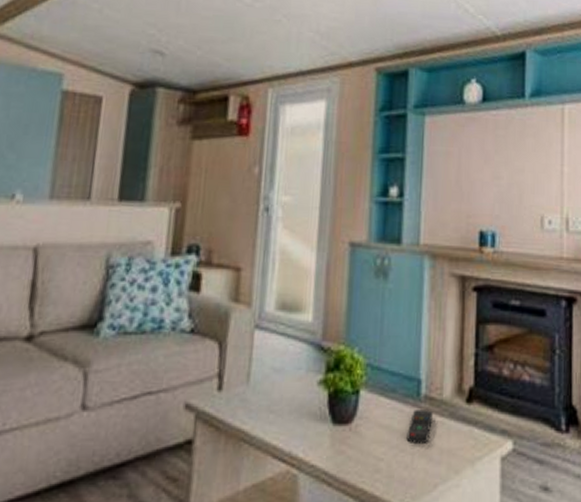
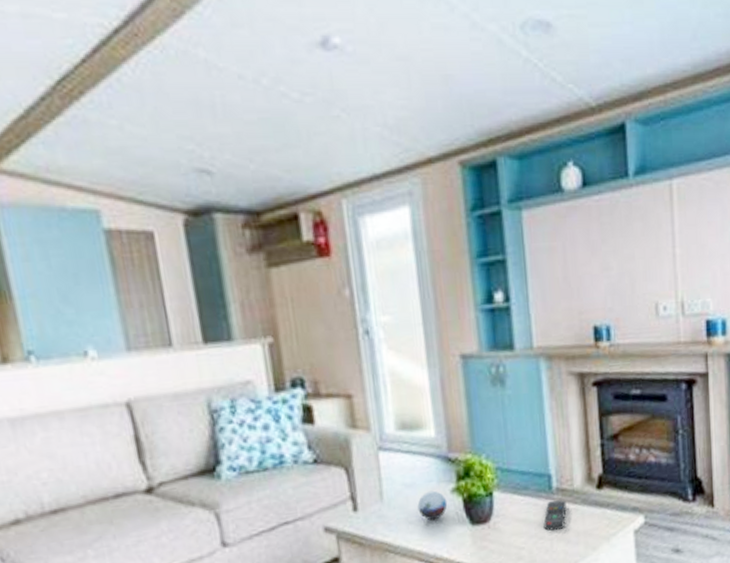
decorative orb: none [281,379,313,413] -> present [417,490,448,521]

